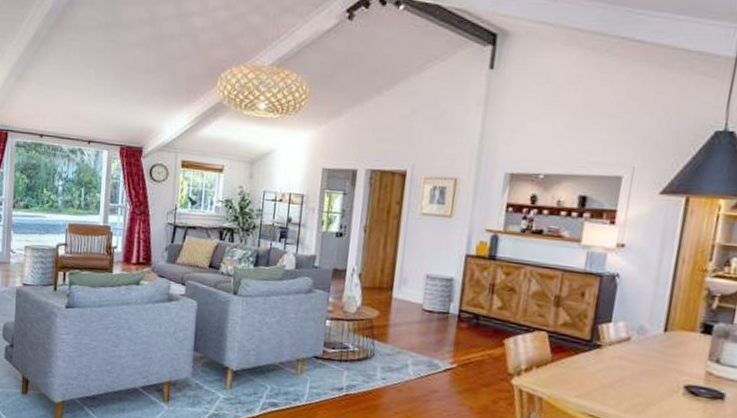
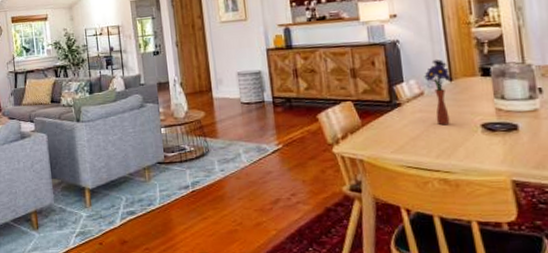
flower arrangement: none [635,303,667,379] -> present [424,58,452,126]

